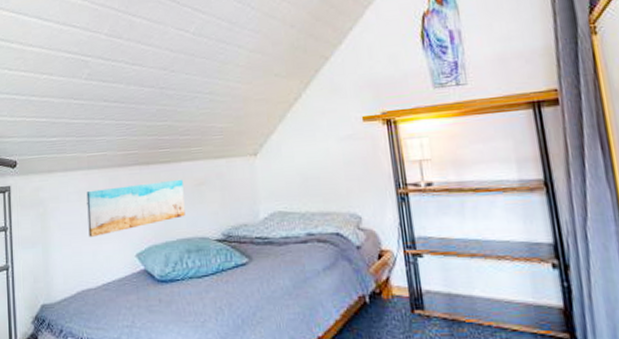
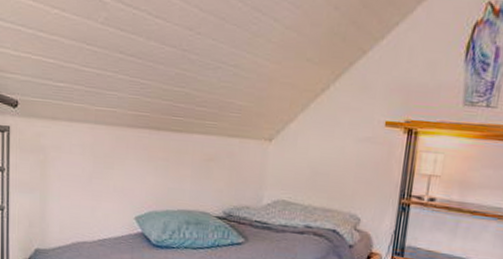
wall art: present [86,179,185,237] -> none [89,145,192,194]

